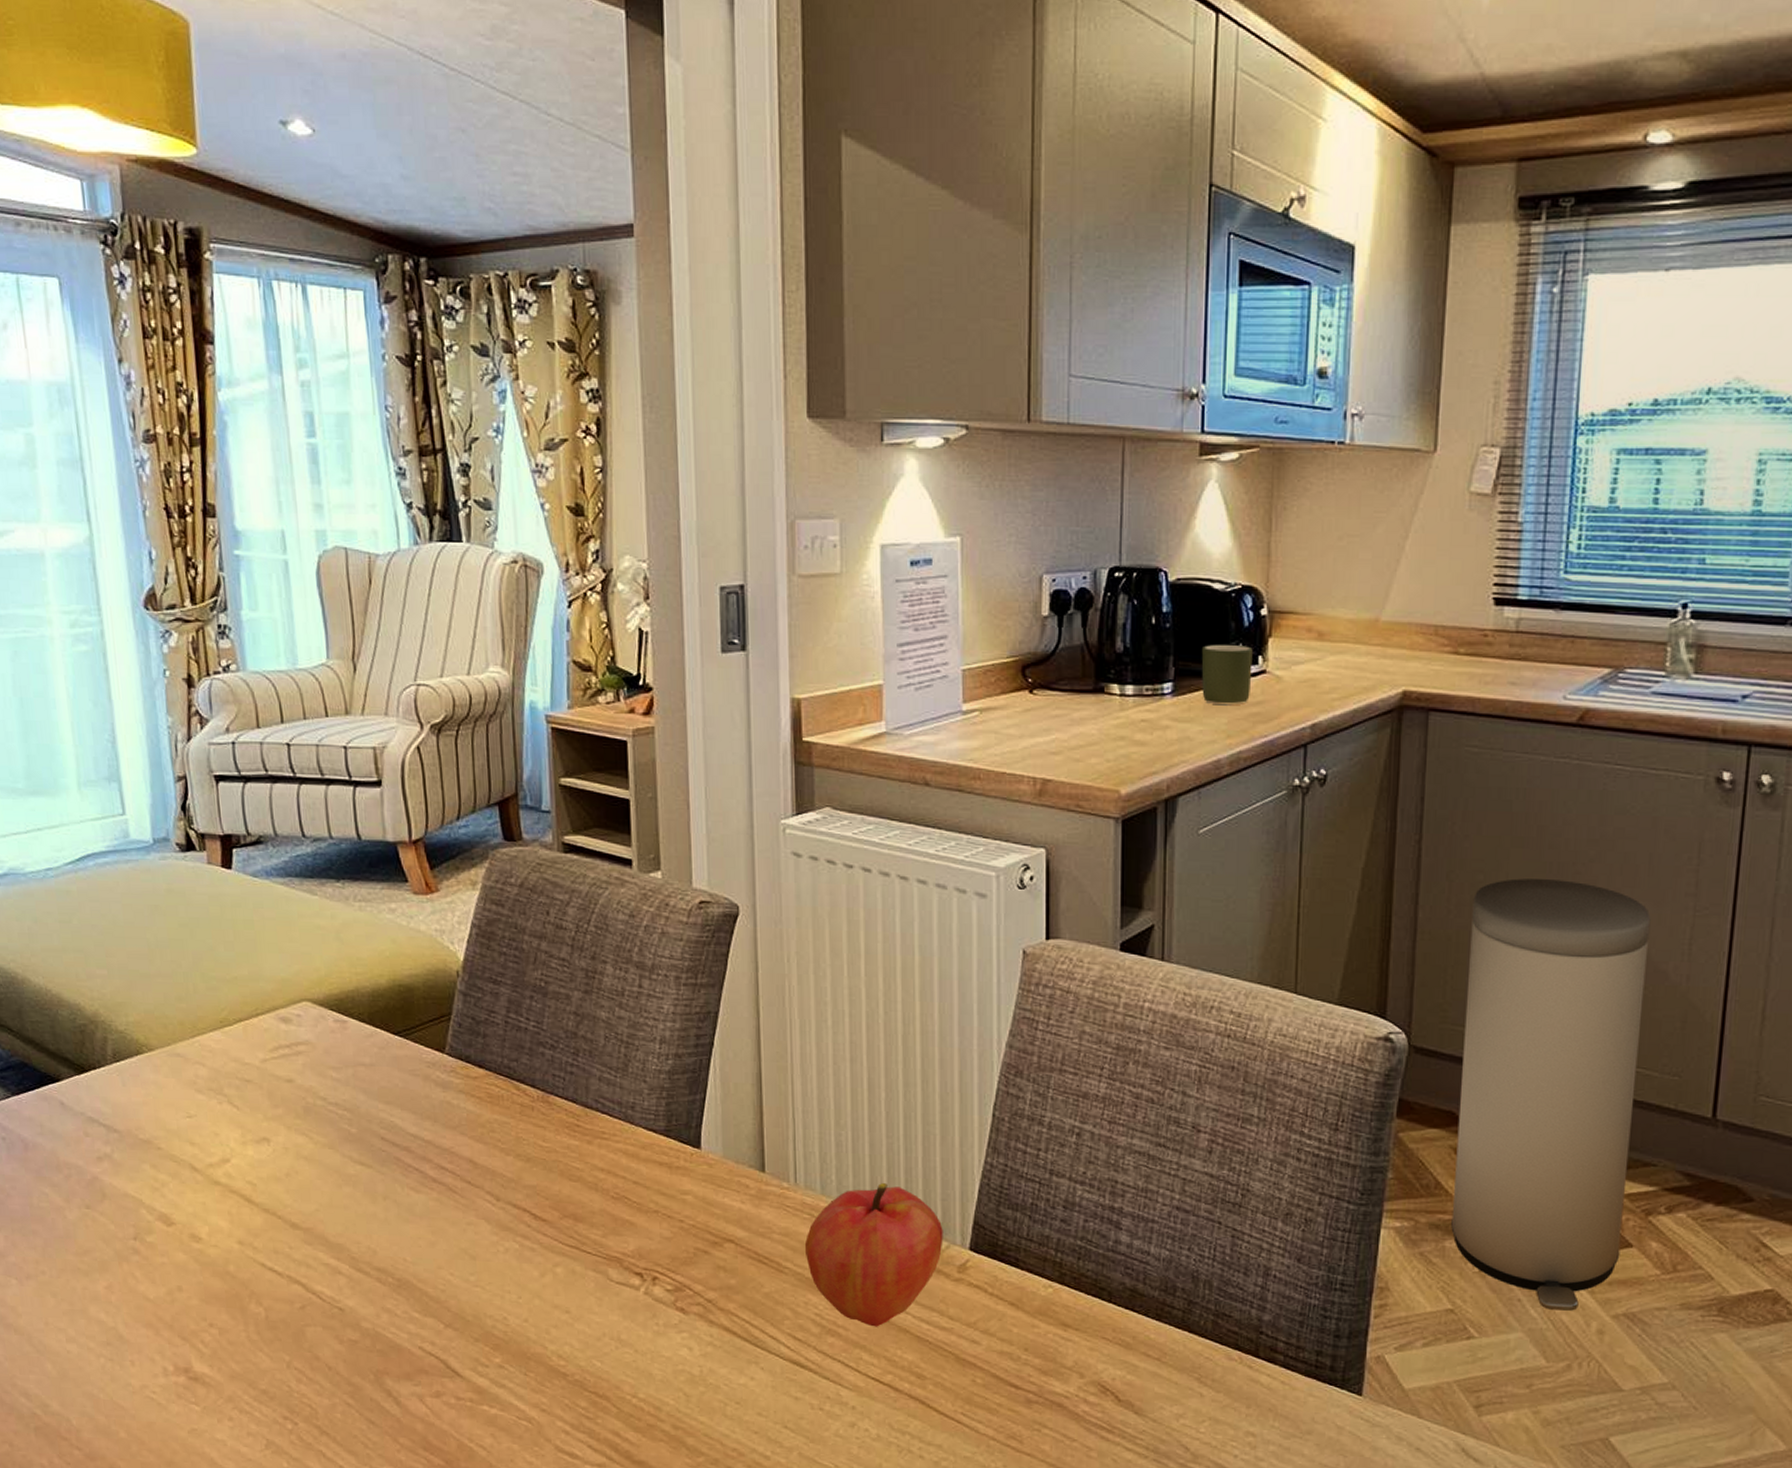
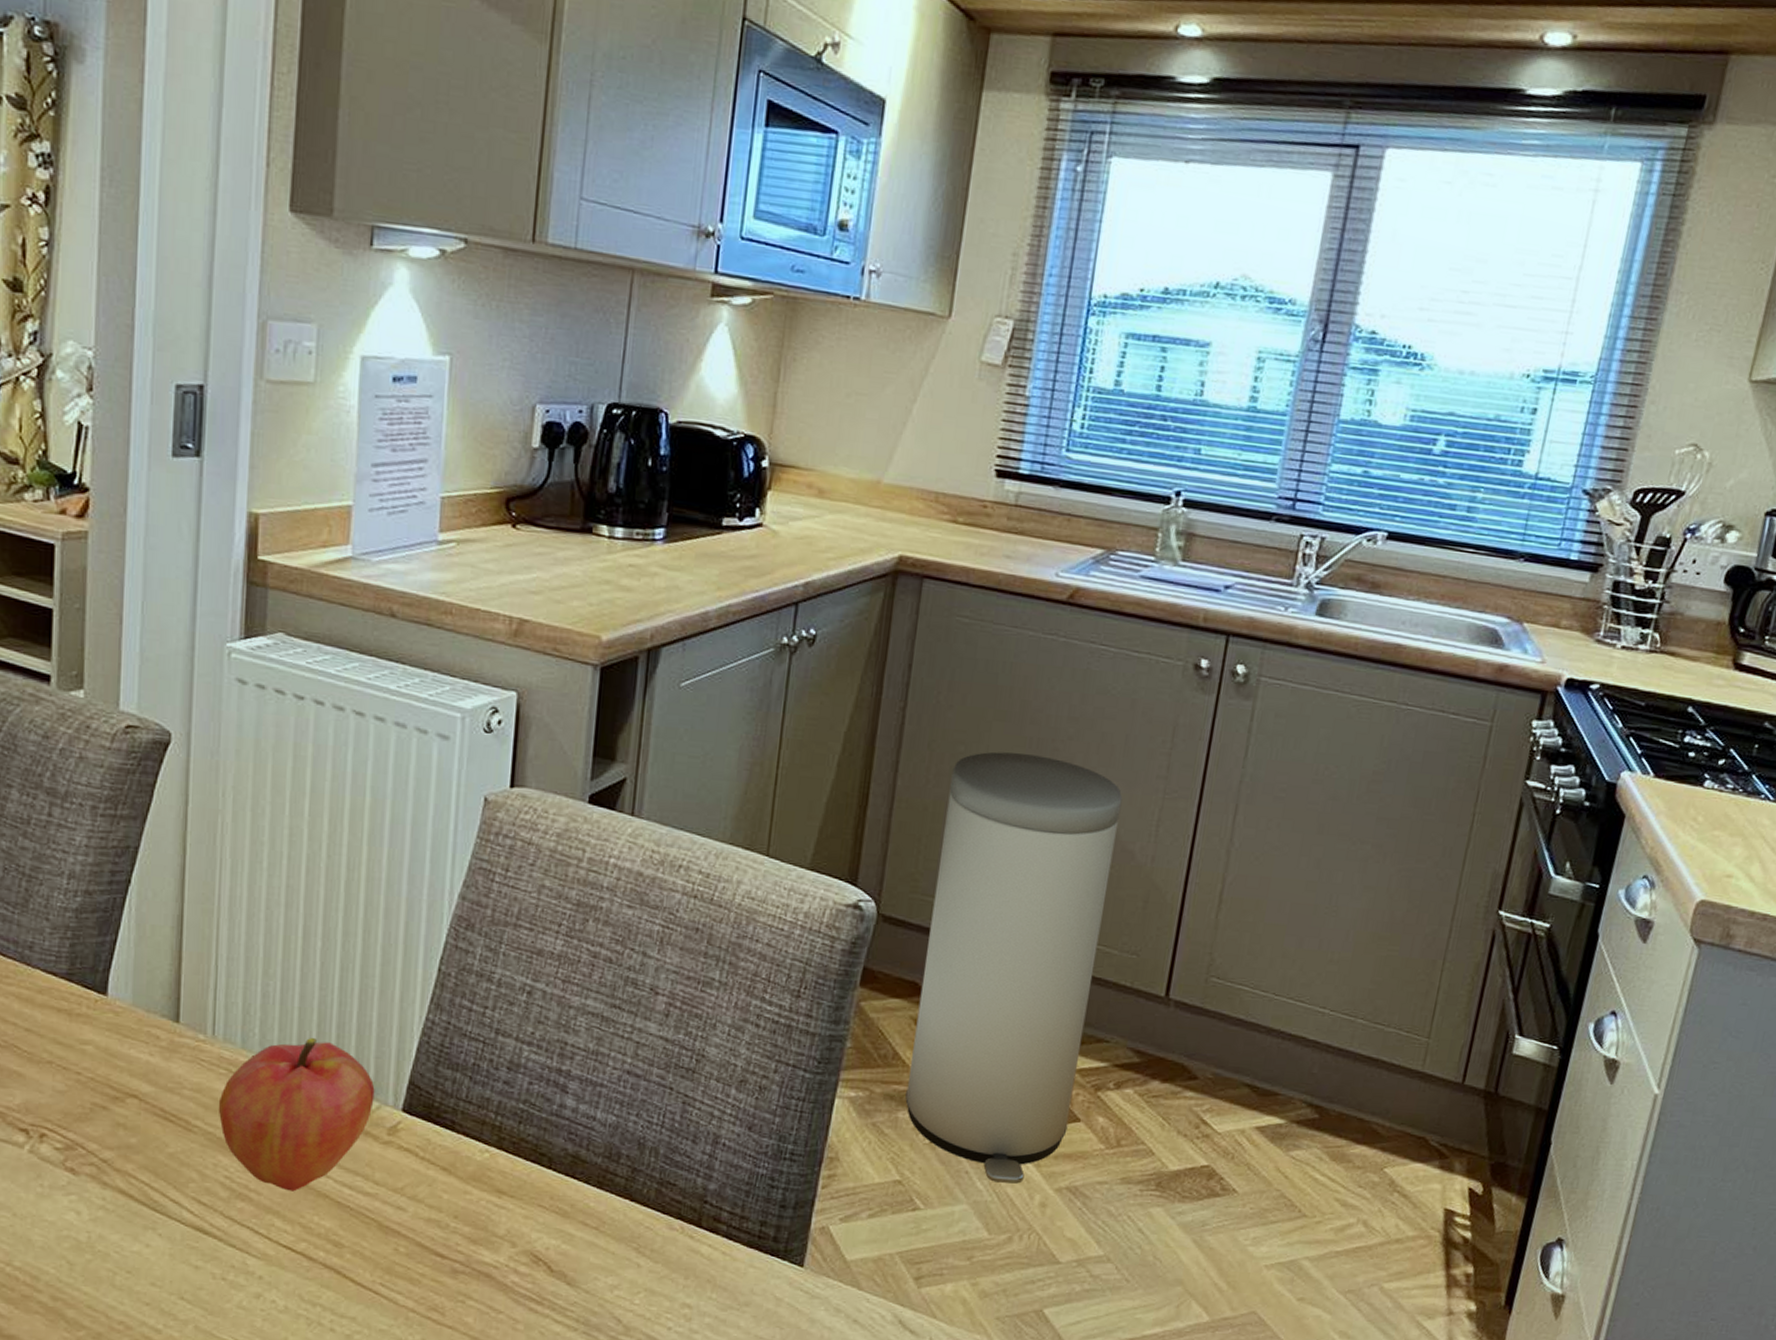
mug: present [1201,644,1253,706] -> none [694,492,751,558]

